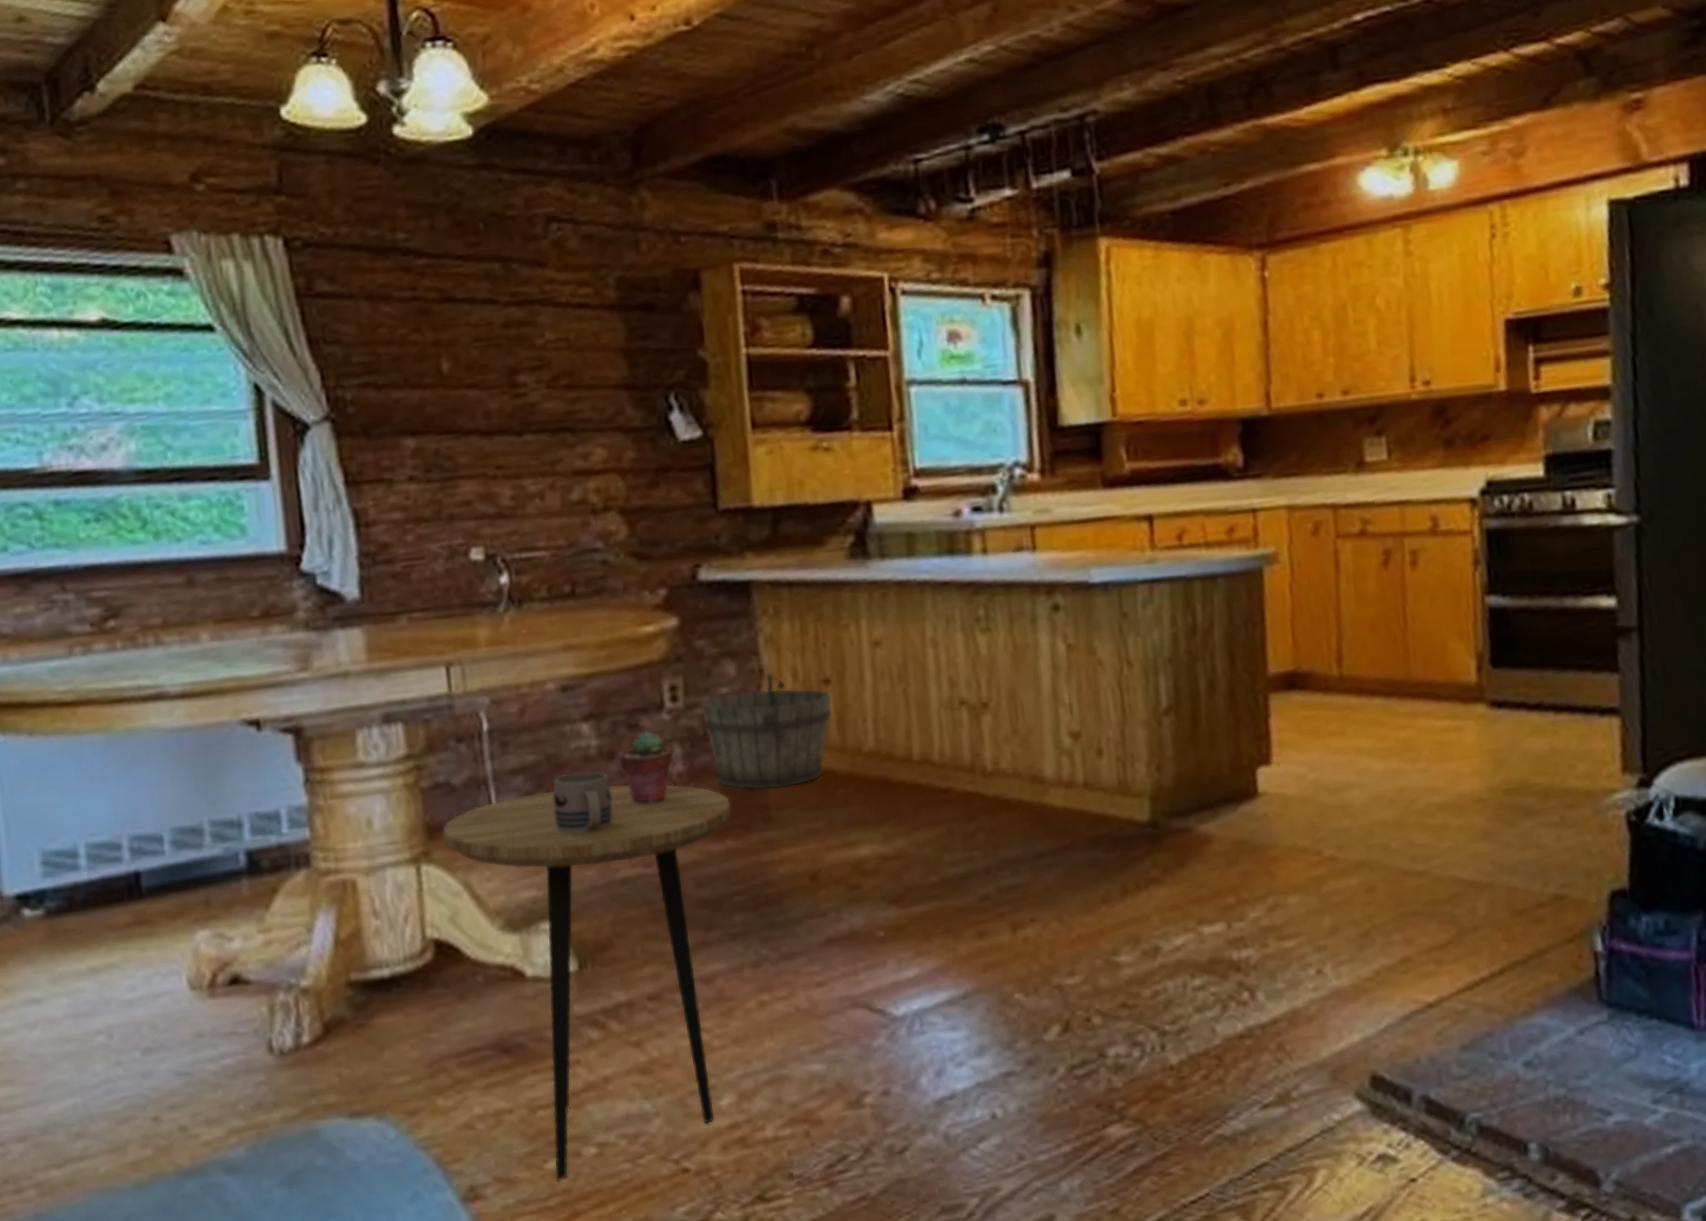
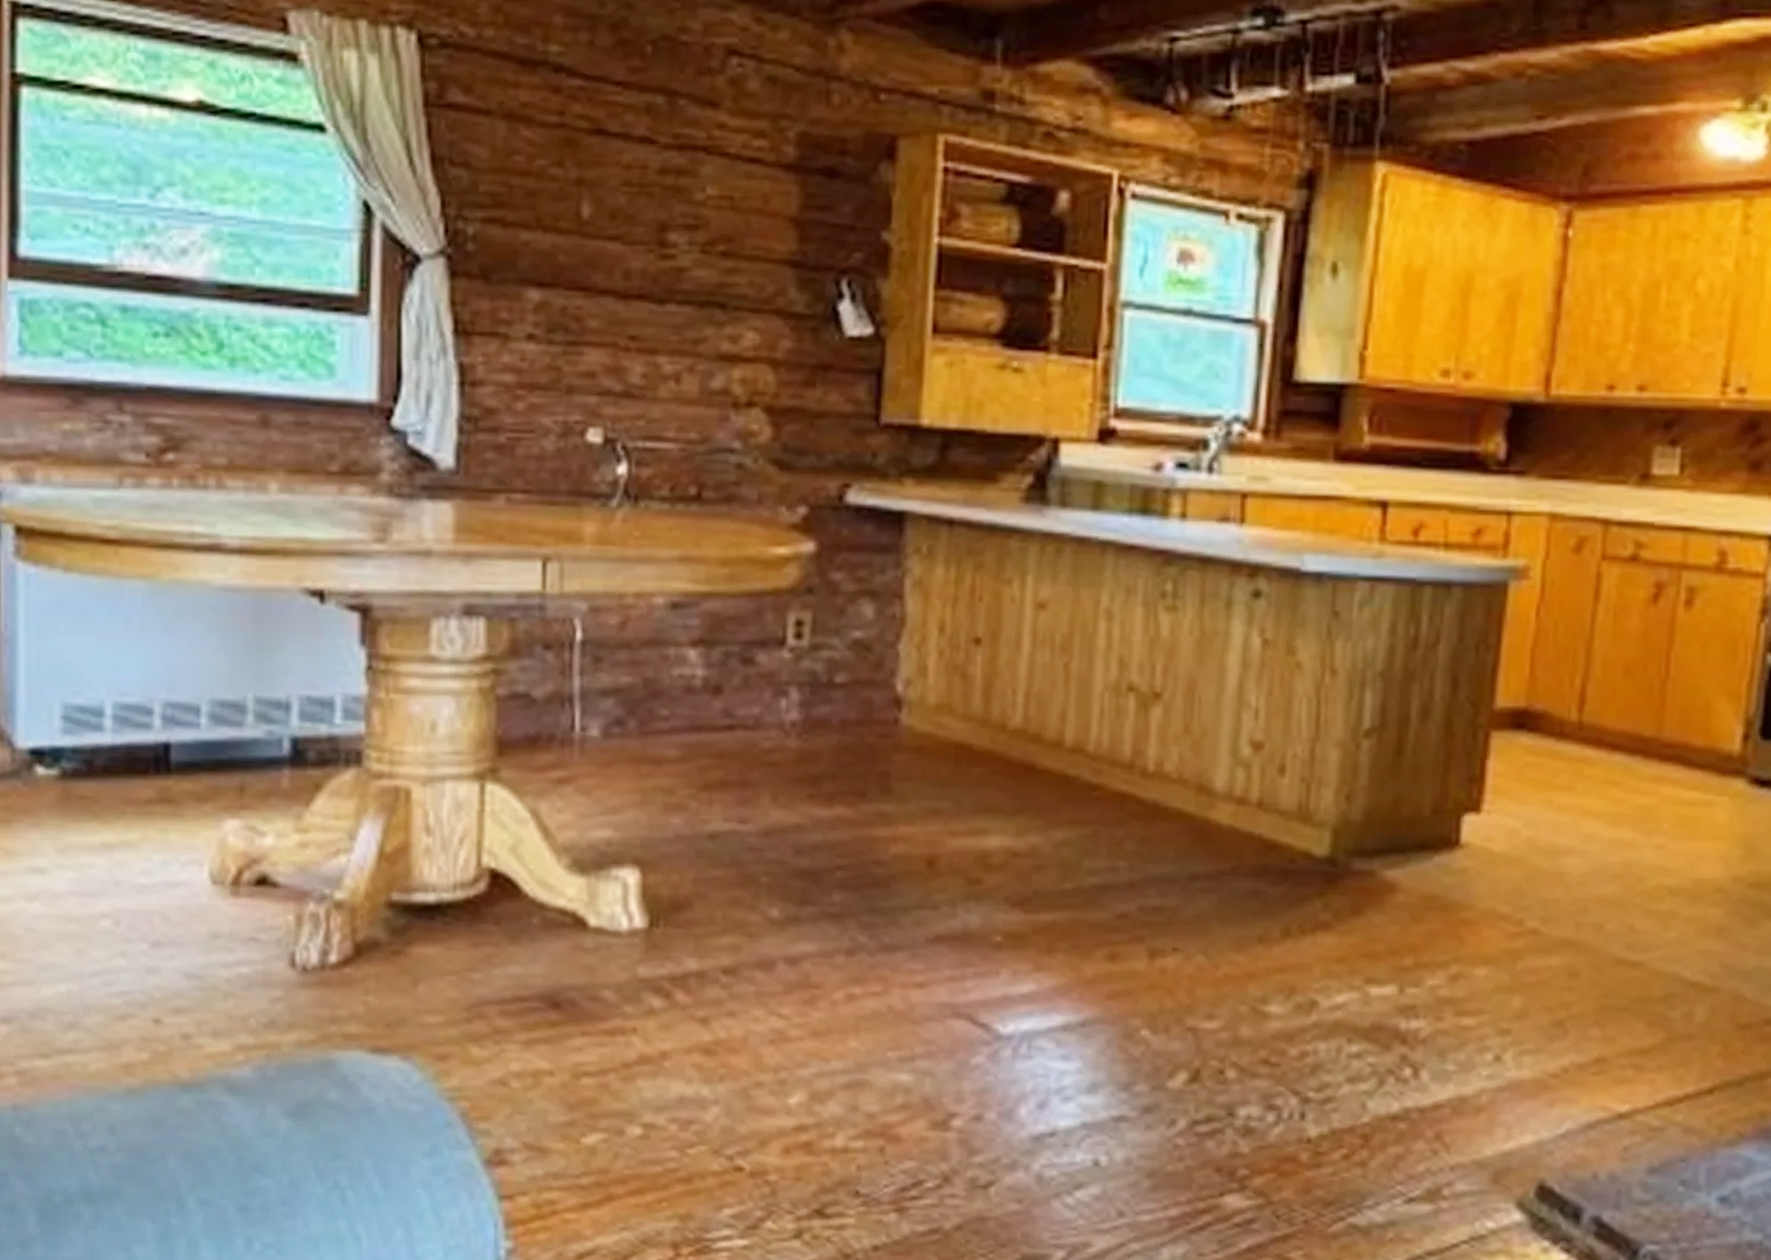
side table: present [442,783,732,1181] -> none [514,719,848,1159]
mug: present [552,771,612,834] -> none [644,703,714,774]
potted succulent: present [618,730,674,804] -> none [726,668,789,752]
wooden bucket: present [699,667,832,790] -> none [826,614,981,757]

